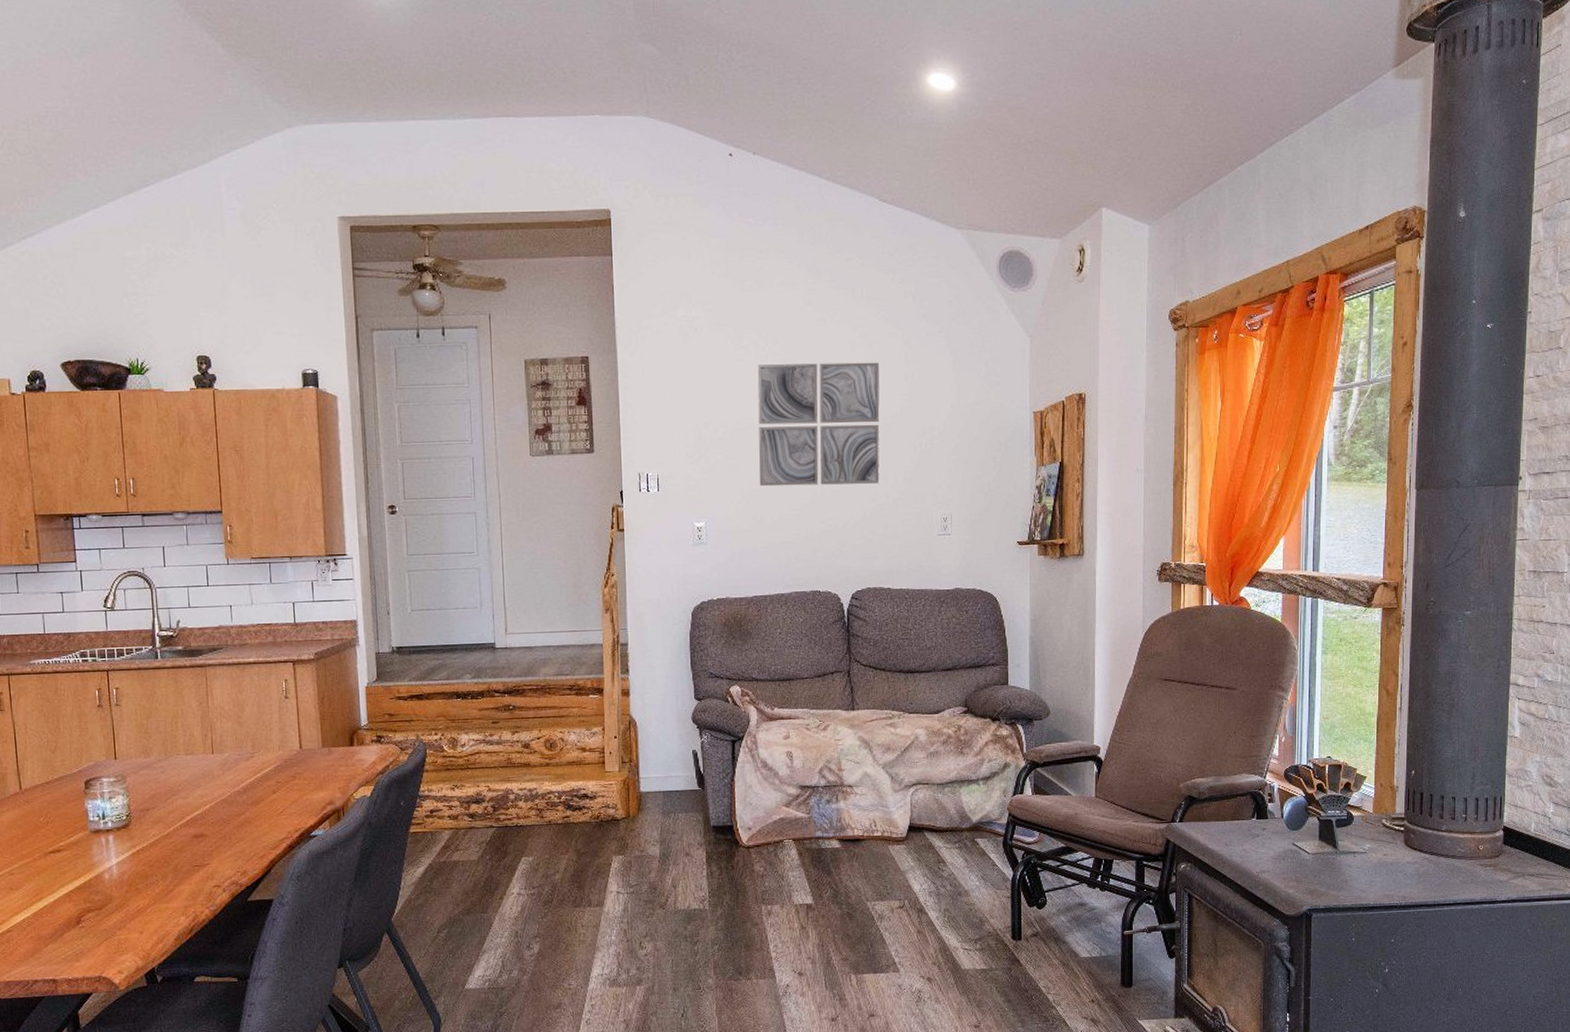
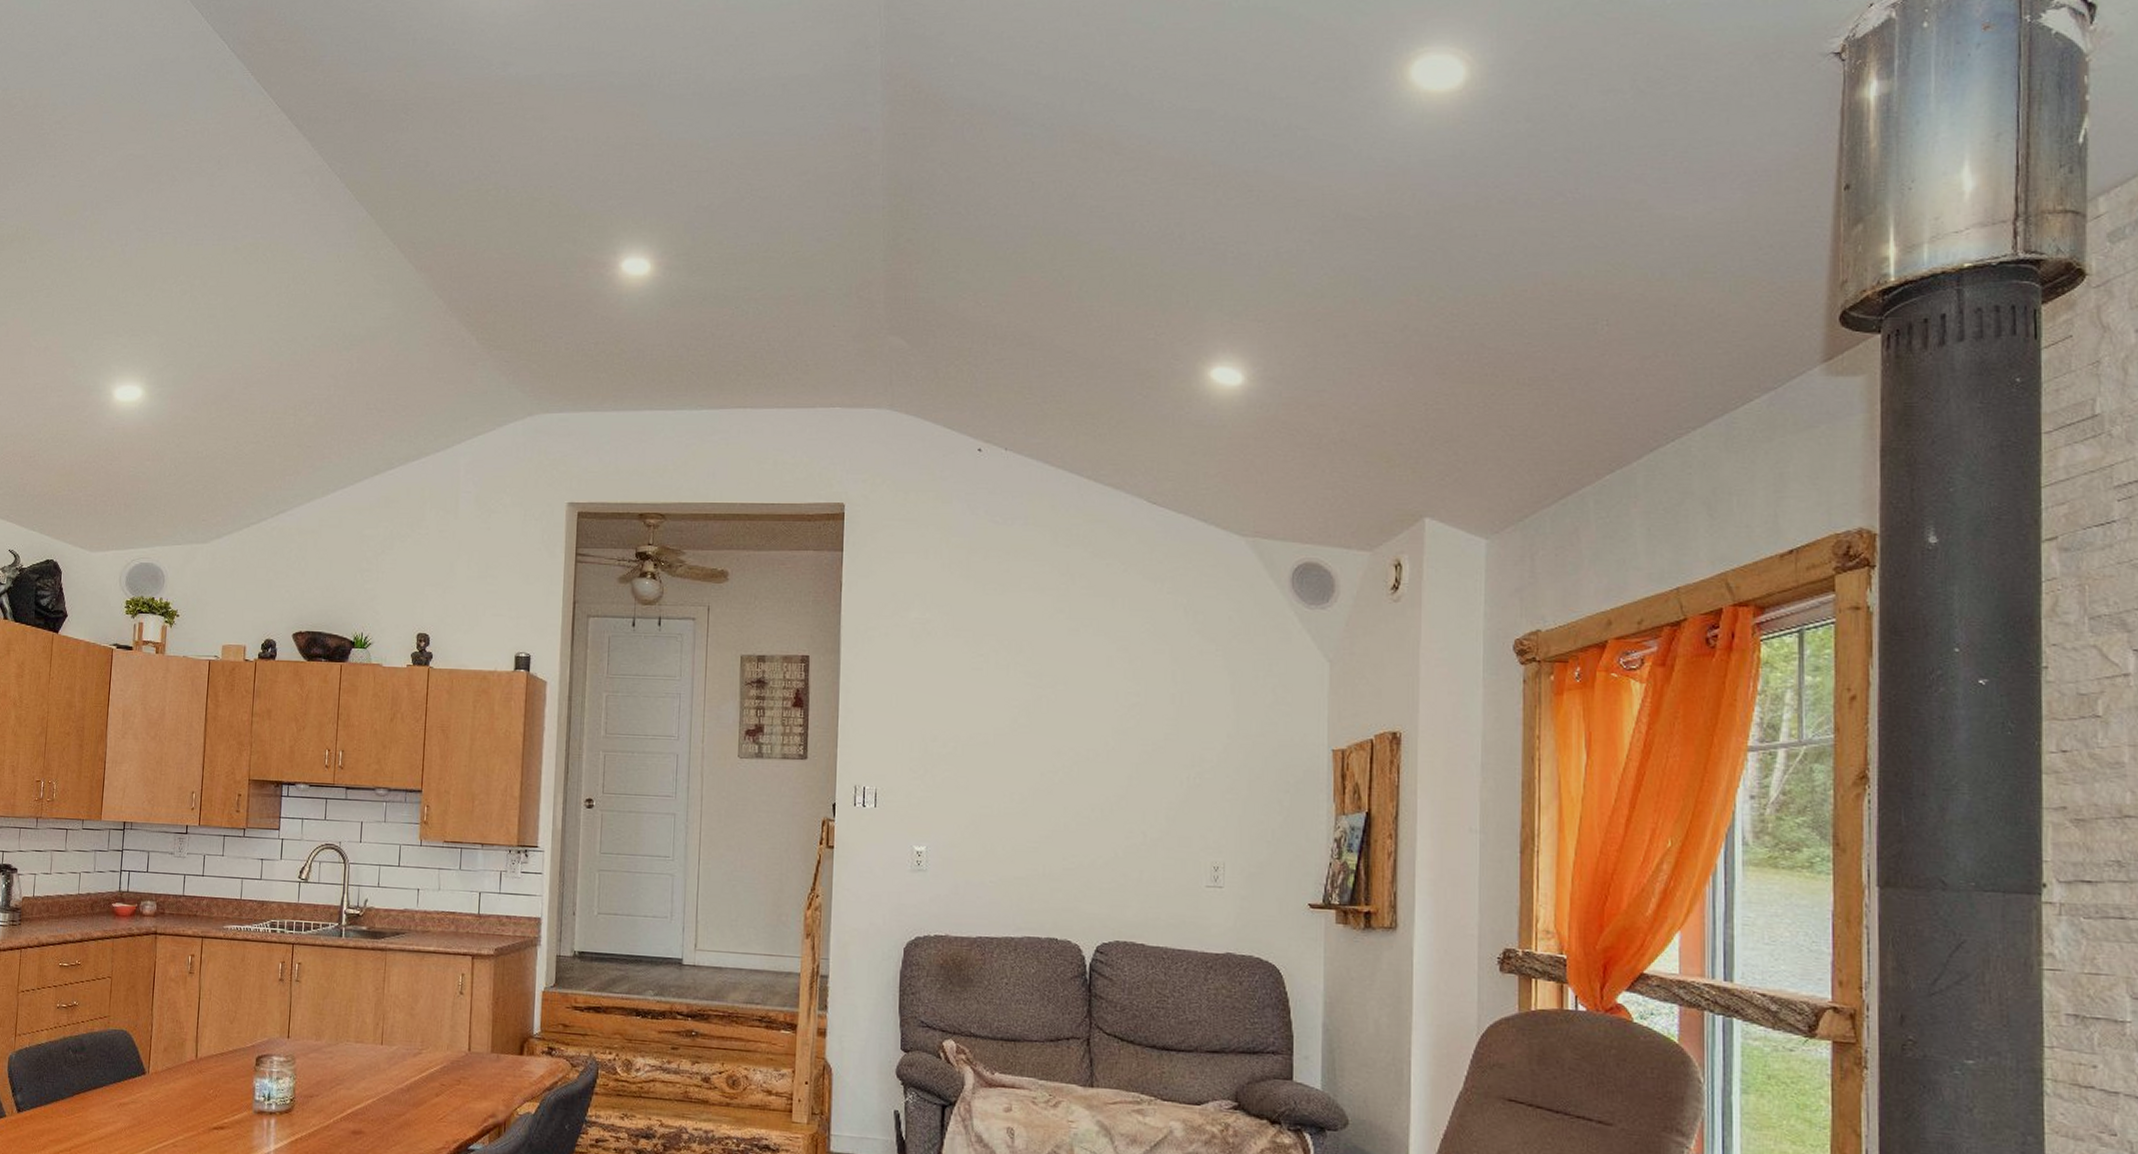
wall art: present [757,362,880,487] -> none [991,675,1140,820]

